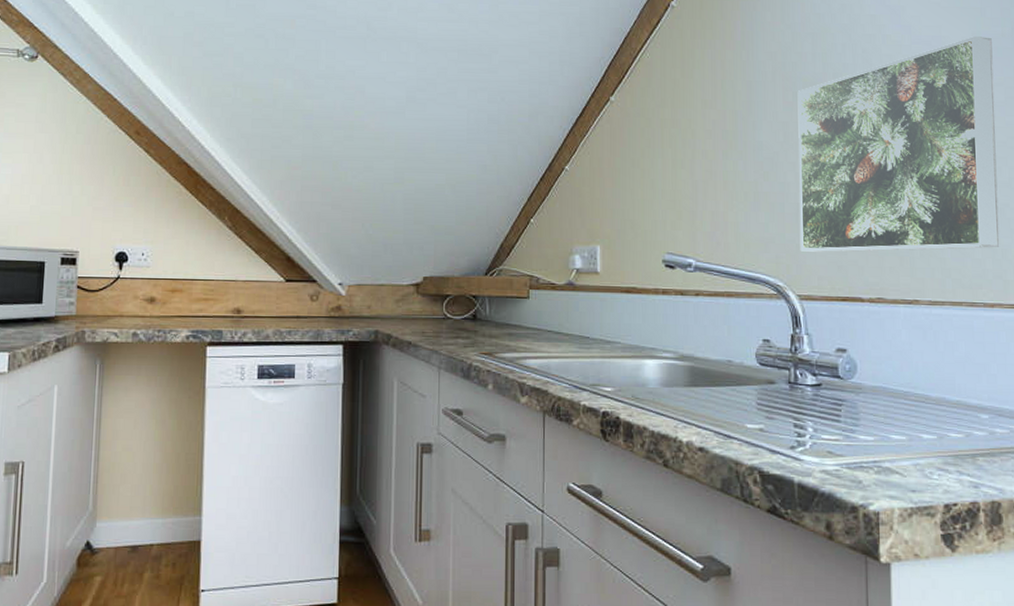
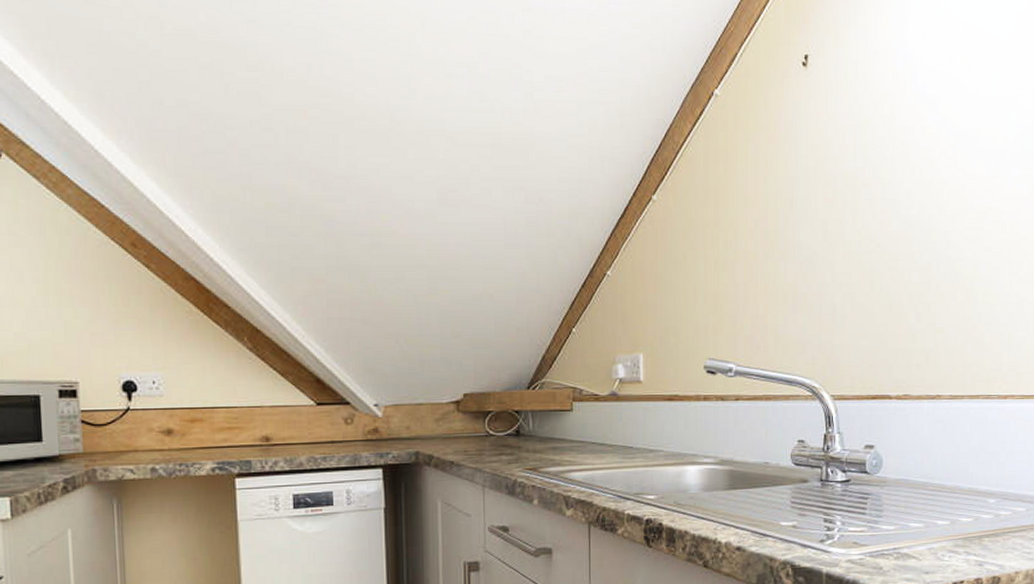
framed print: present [797,36,1000,252] -> none [835,128,1022,352]

